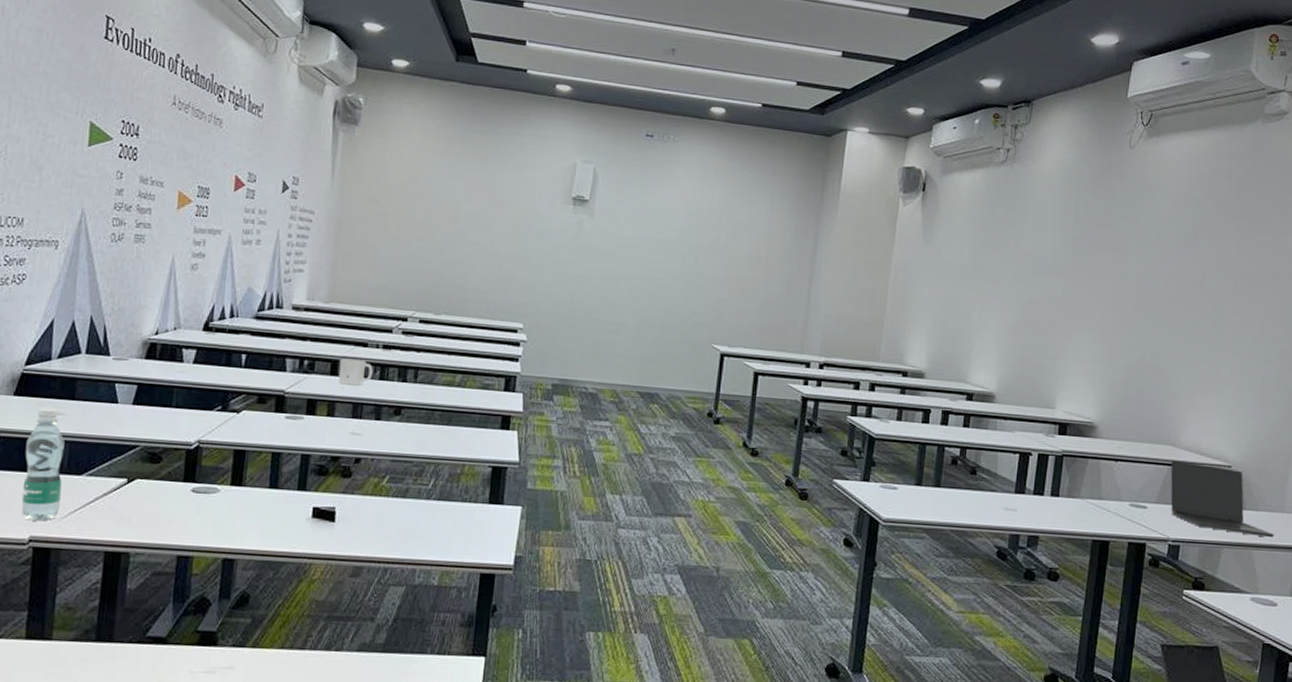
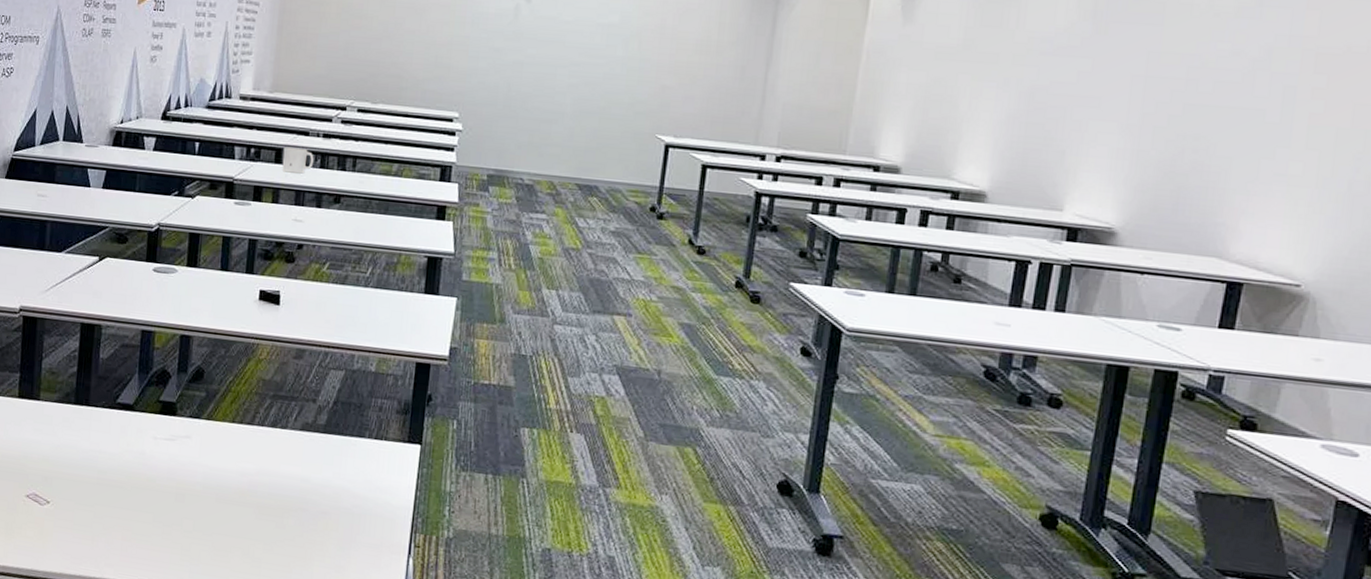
bottle: present [21,407,65,521] -> none [13,190,47,293]
laptop: present [1170,460,1275,538] -> none [1214,275,1360,375]

